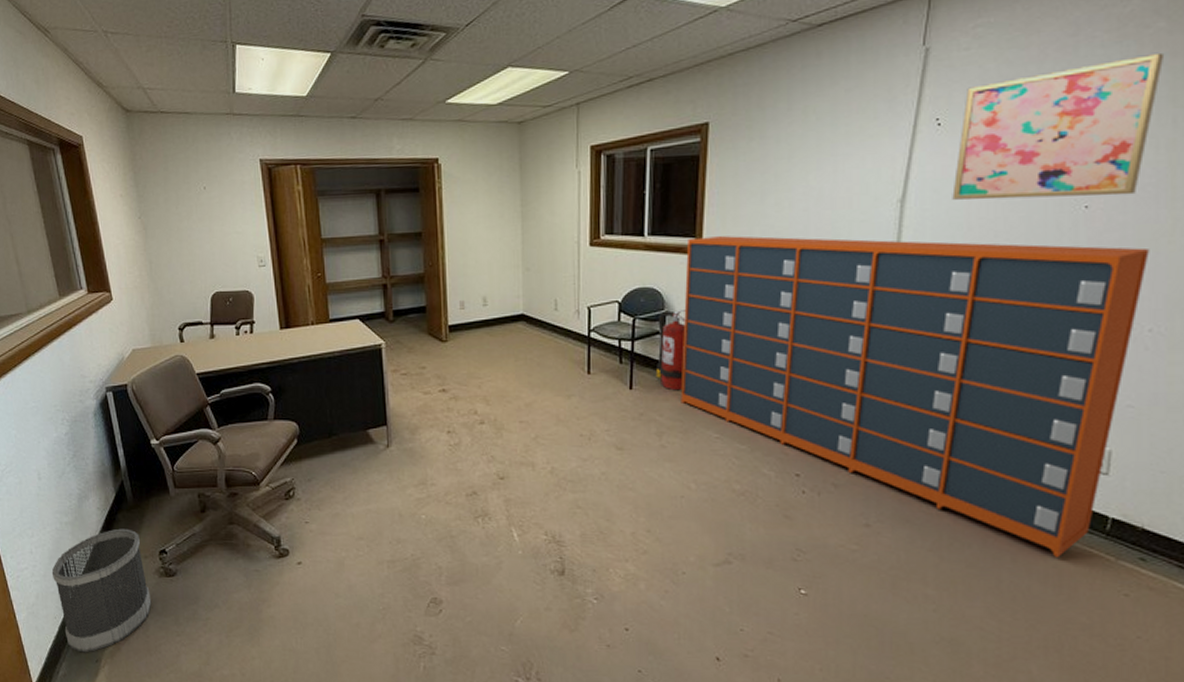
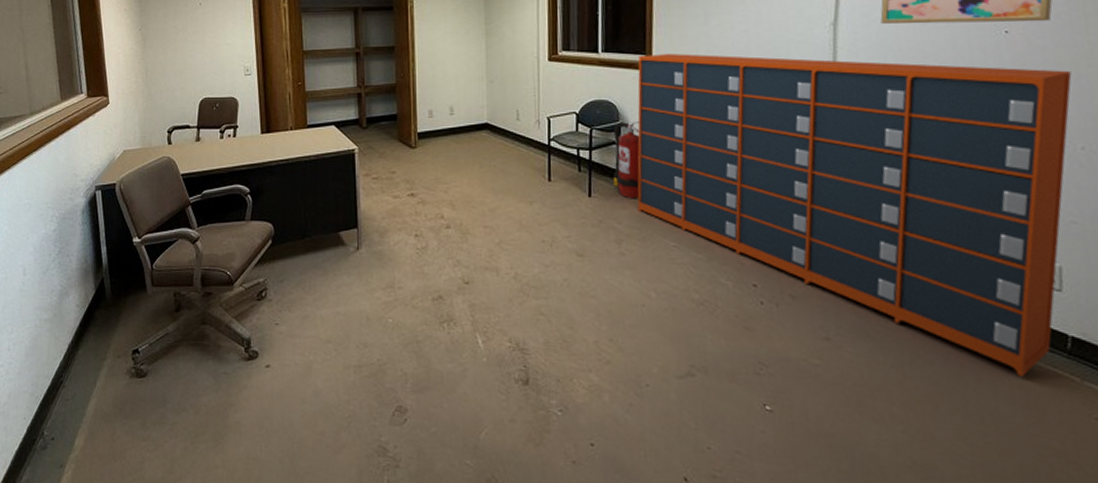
wastebasket: present [51,528,152,653] -> none [26,326,121,457]

